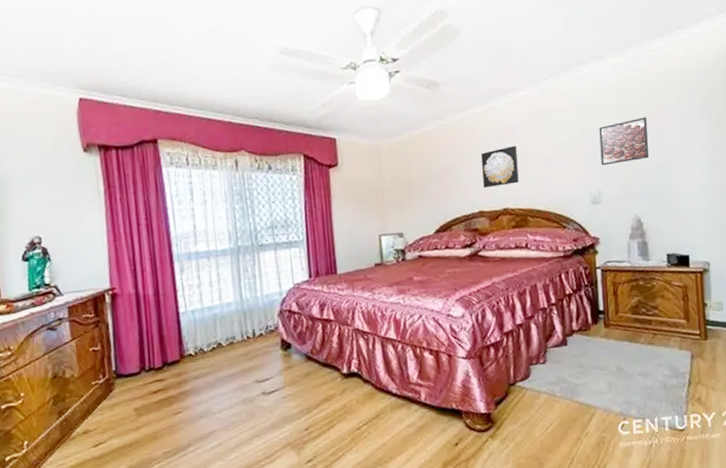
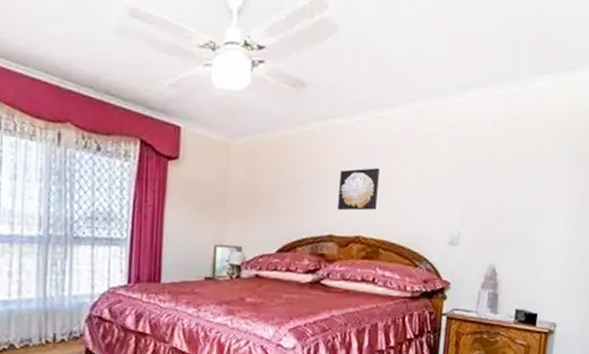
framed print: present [599,117,649,166] -> none [465,159,520,206]

